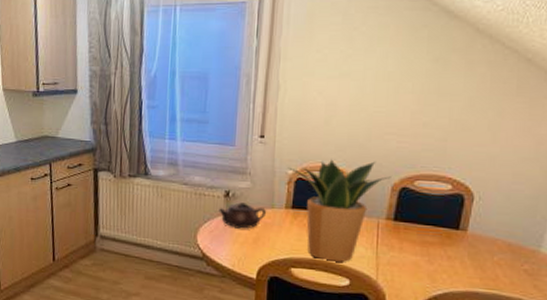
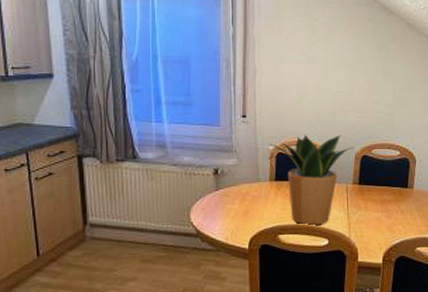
teapot: present [219,202,267,229] -> none [209,179,254,204]

